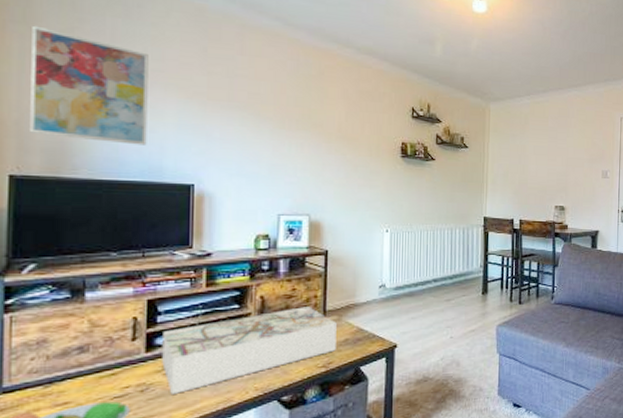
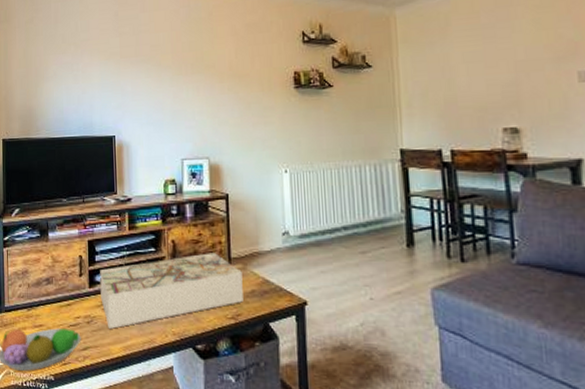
wall art: present [28,25,149,146] -> none [10,21,81,106]

